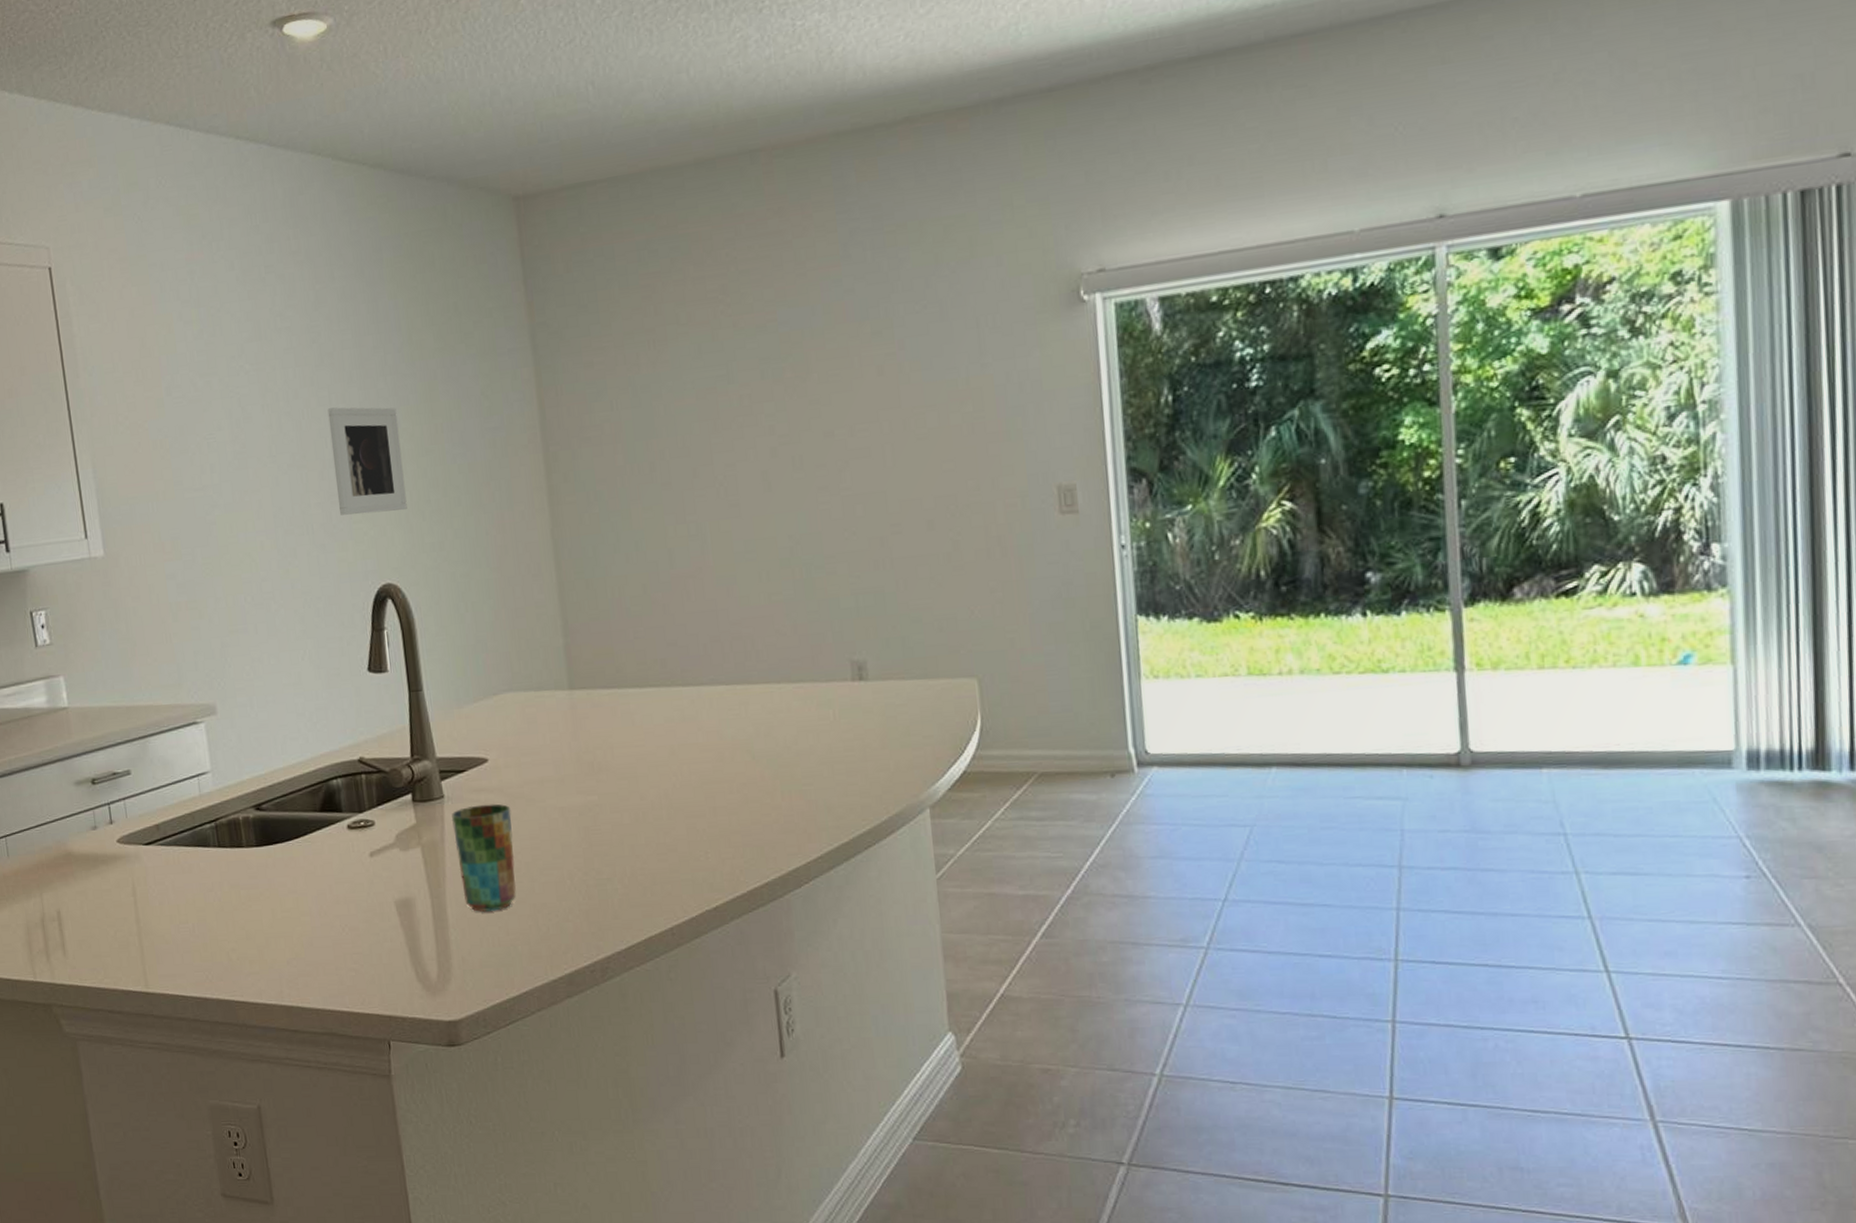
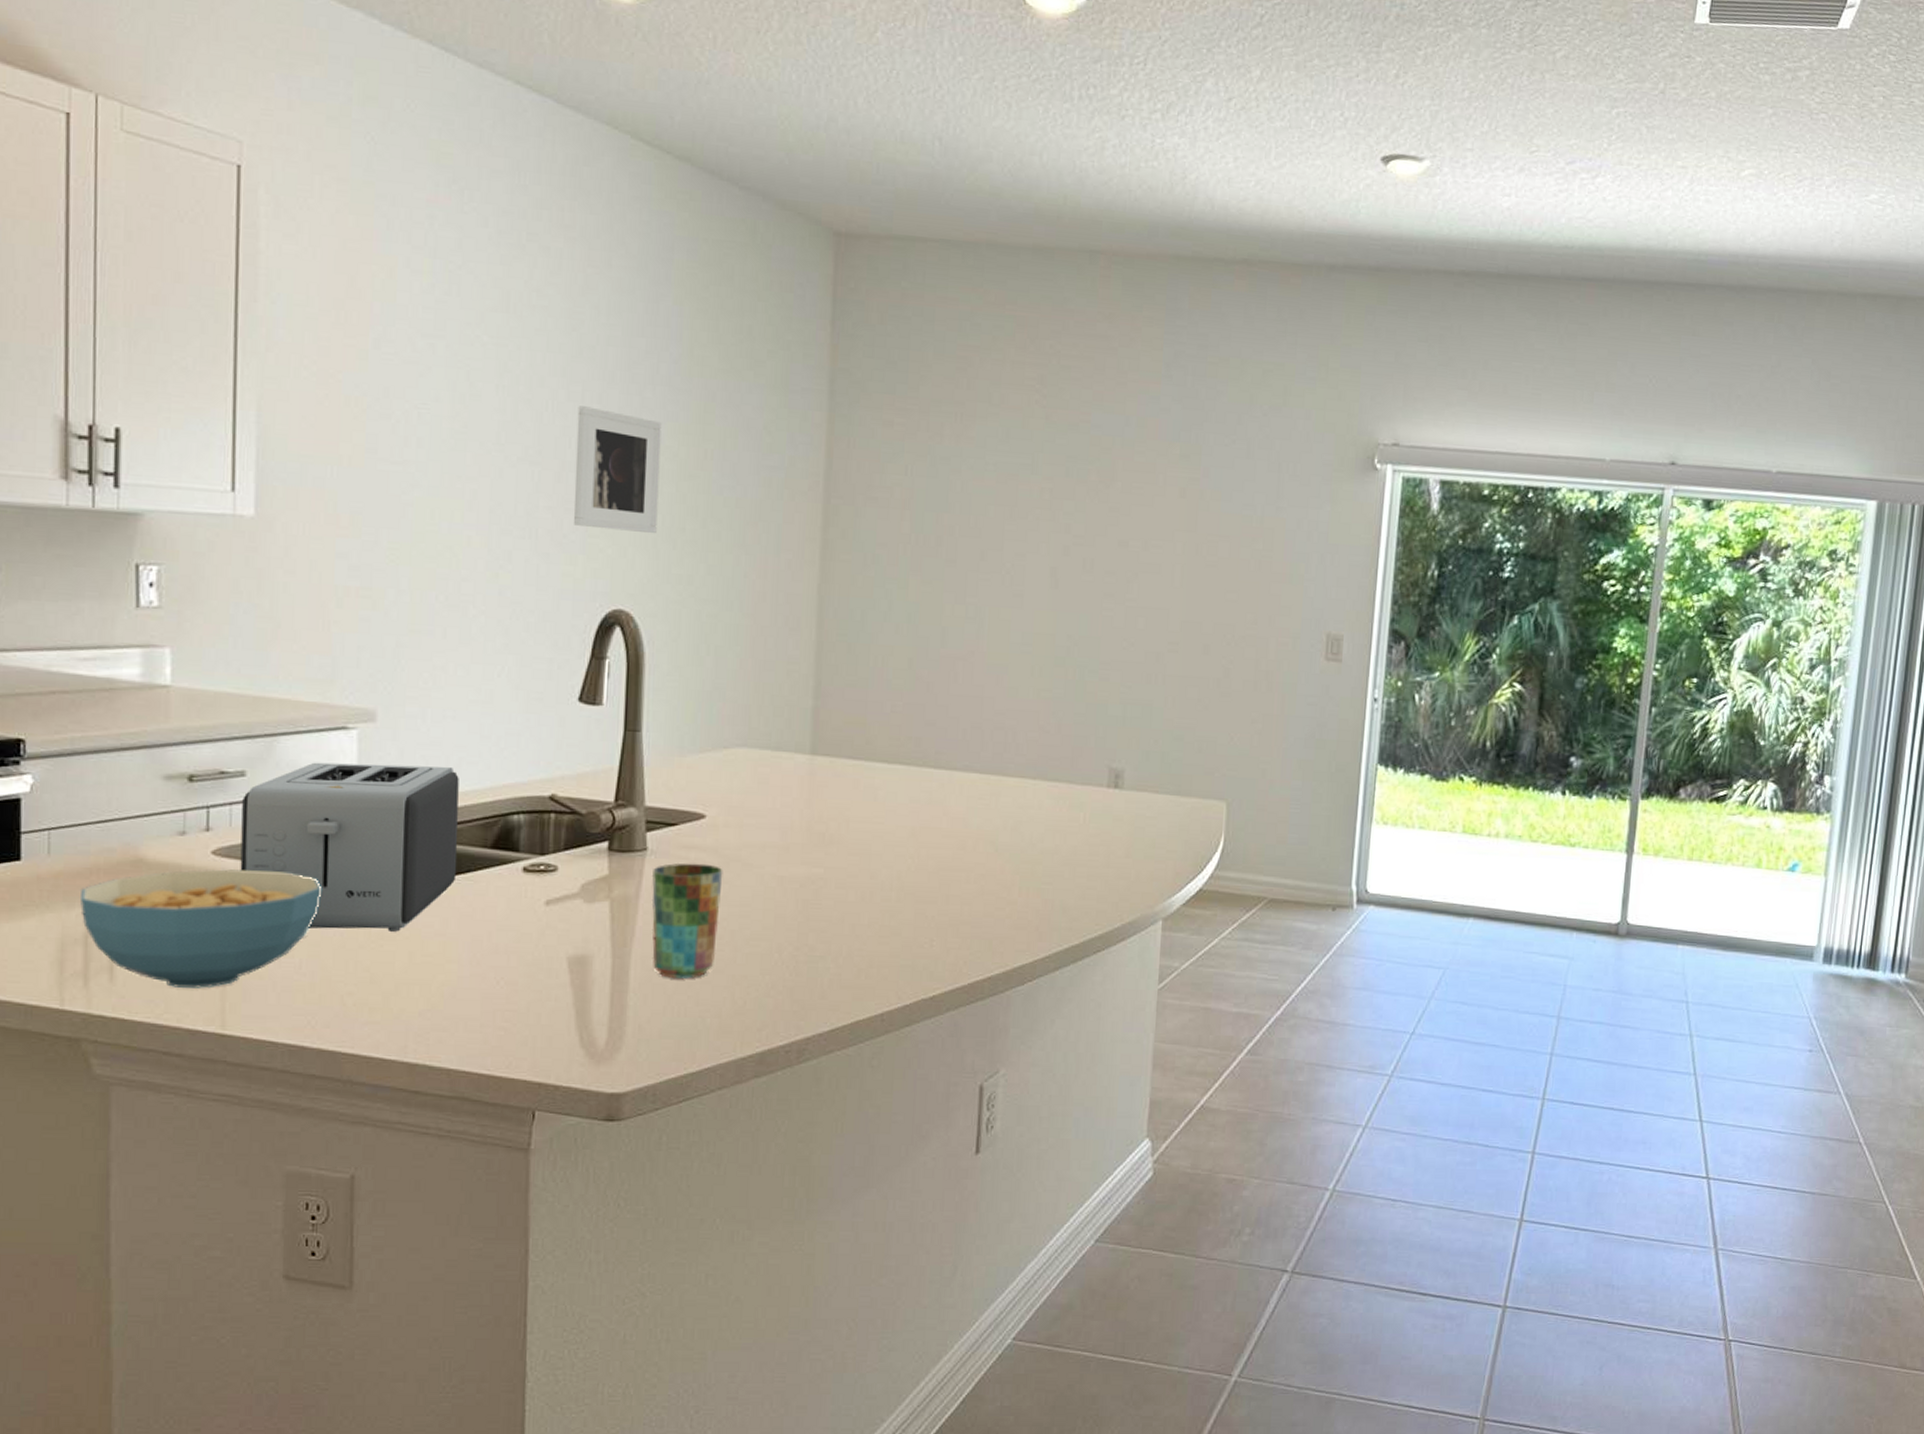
cereal bowl: none [33,851,200,956] -> present [80,869,323,989]
toaster: none [131,744,297,897] -> present [240,762,459,932]

